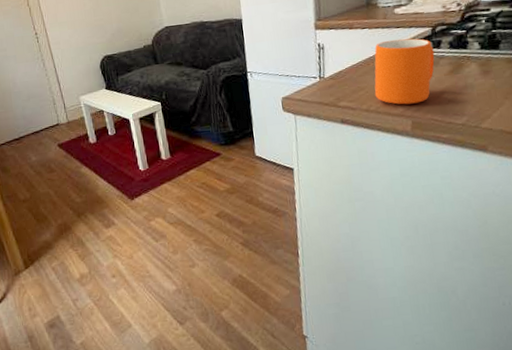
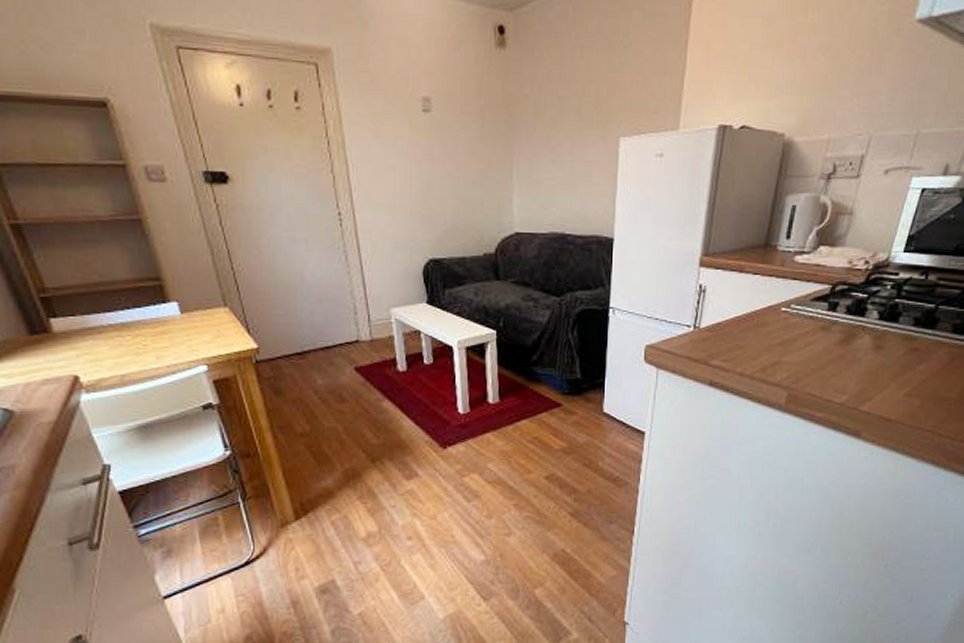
mug: present [374,38,435,105] -> none [753,293,829,373]

